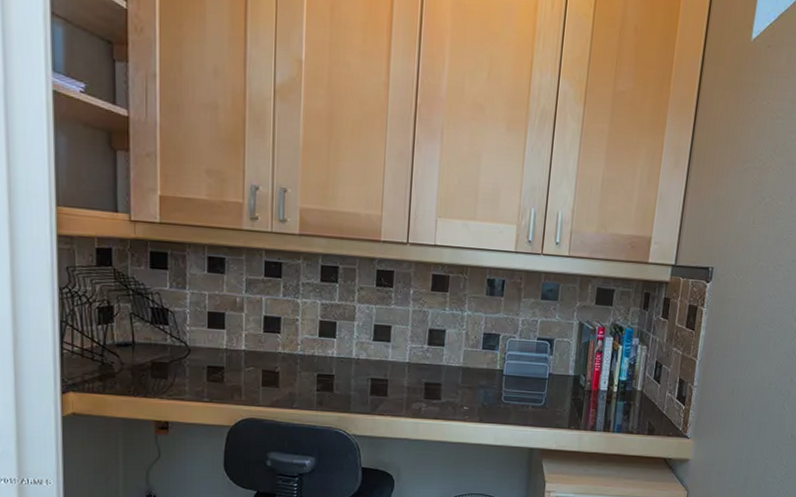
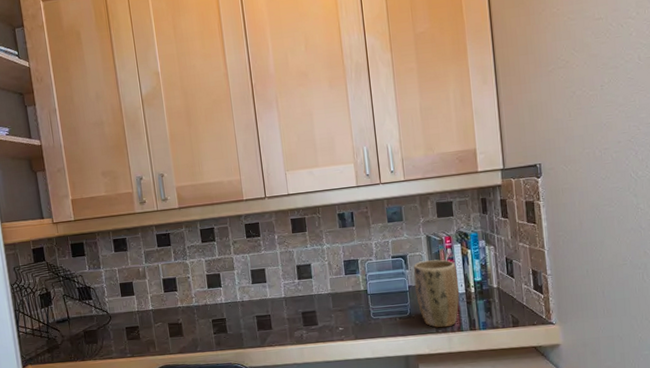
plant pot: none [555,349,604,425] -> present [413,259,459,328]

